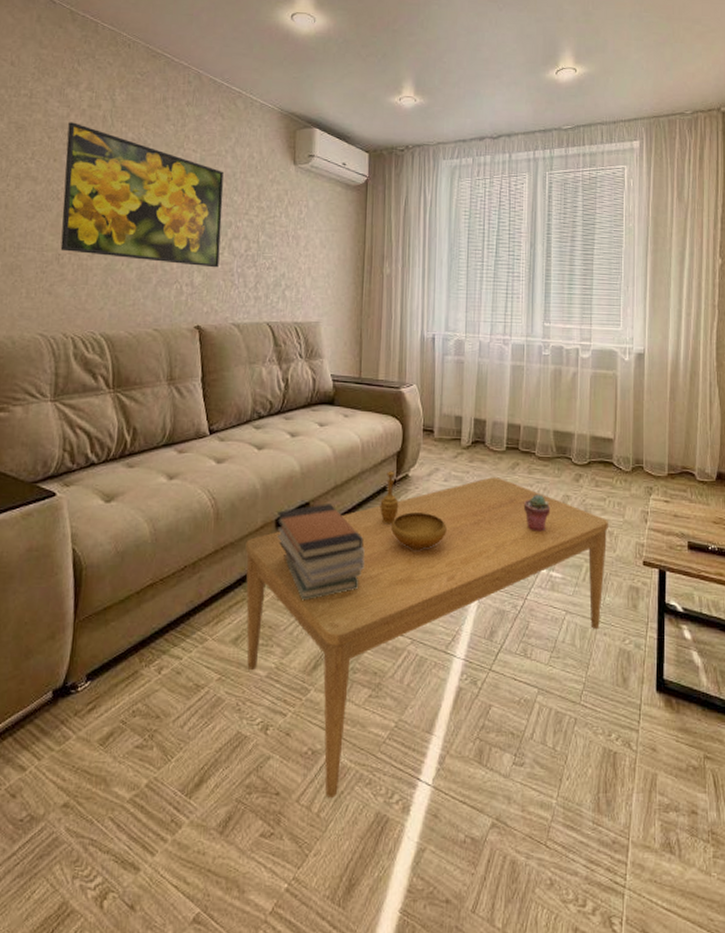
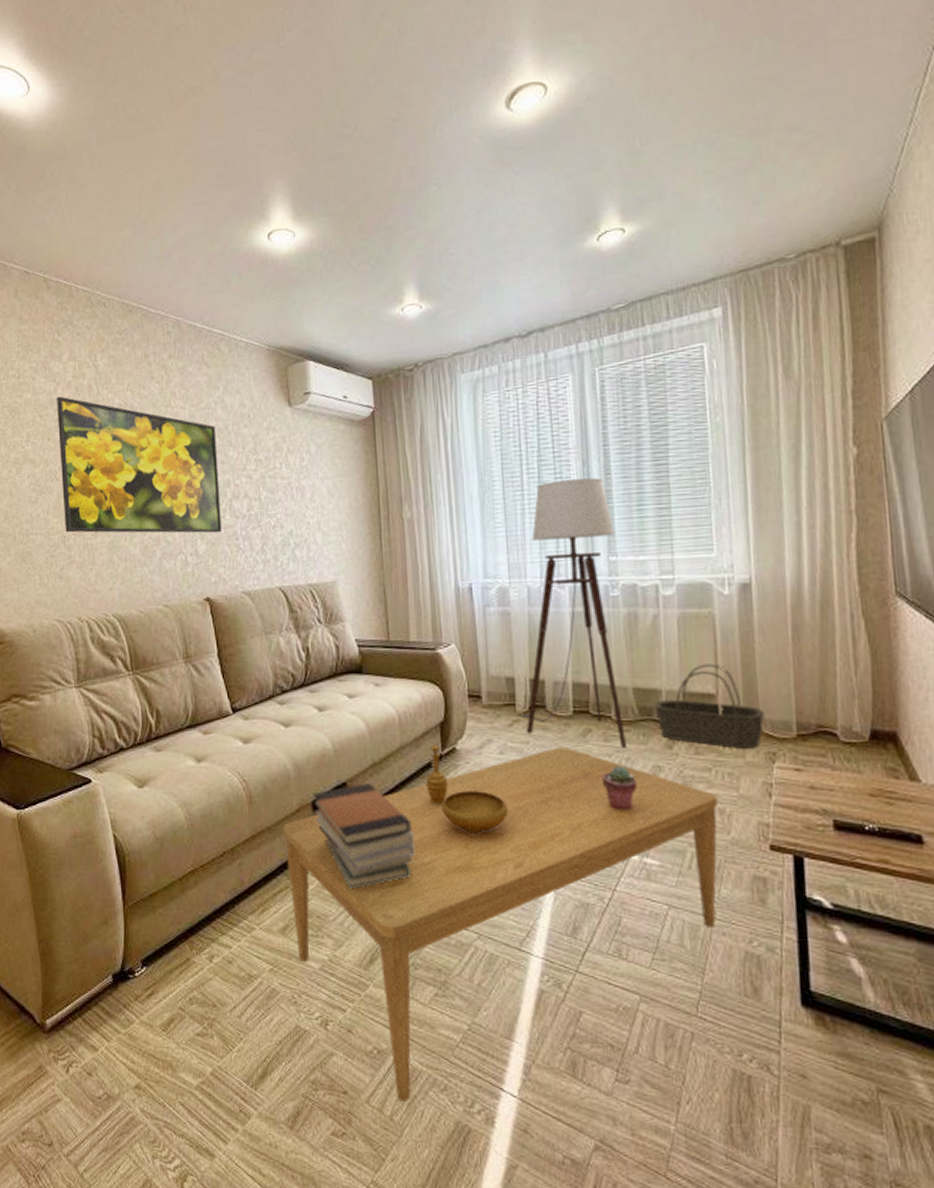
floor lamp: none [465,257,551,480] -> present [521,477,626,748]
basket: none [568,414,647,483] -> present [654,663,765,748]

